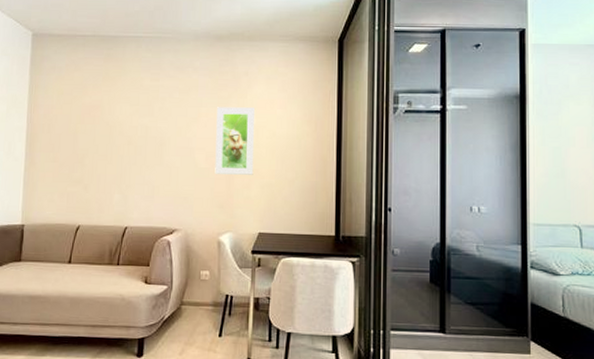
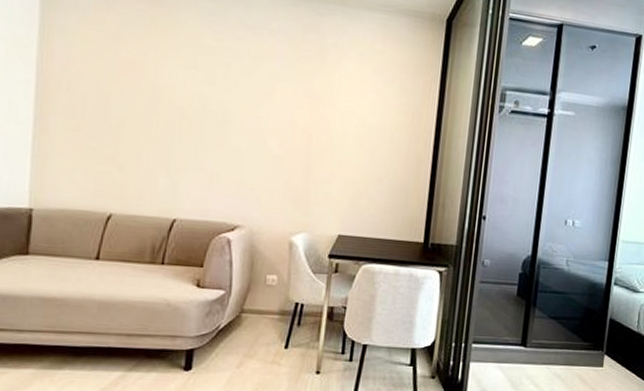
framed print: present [215,107,255,175] -> none [290,83,344,169]

